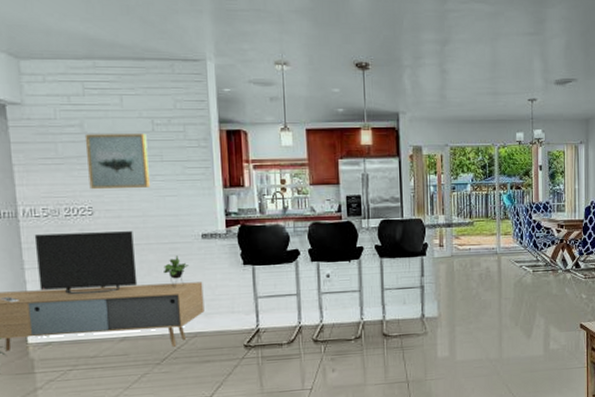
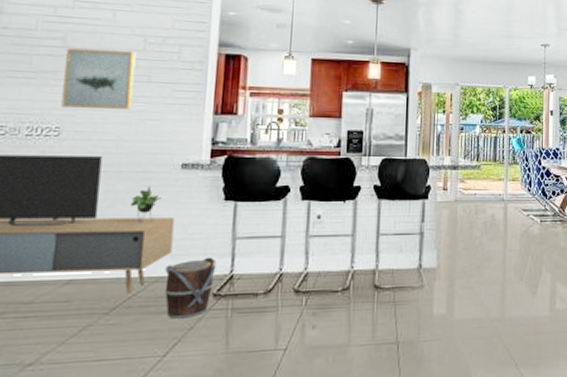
bucket: none [201,314,244,367] -> present [164,257,217,319]

